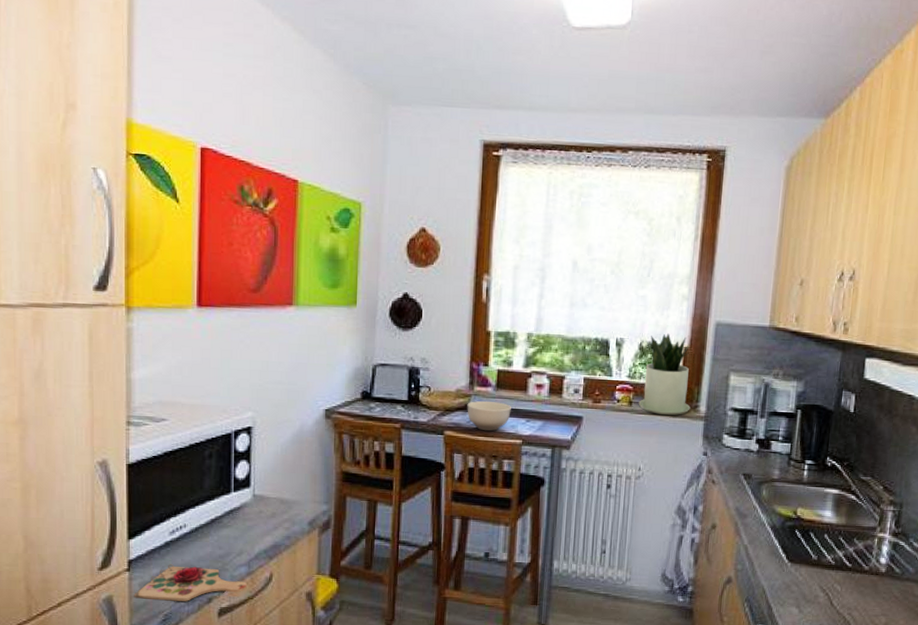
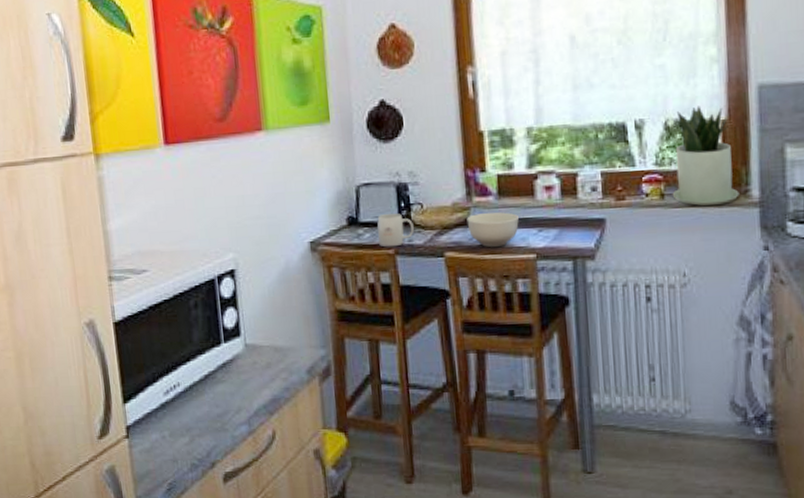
cutting board: present [134,564,247,601] -> none [135,428,250,468]
mug: none [387,392,420,422] -> present [377,213,414,248]

